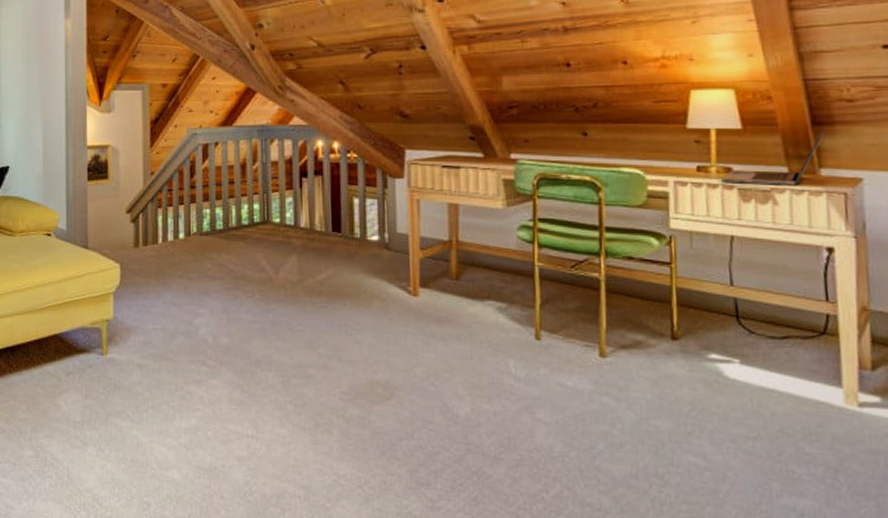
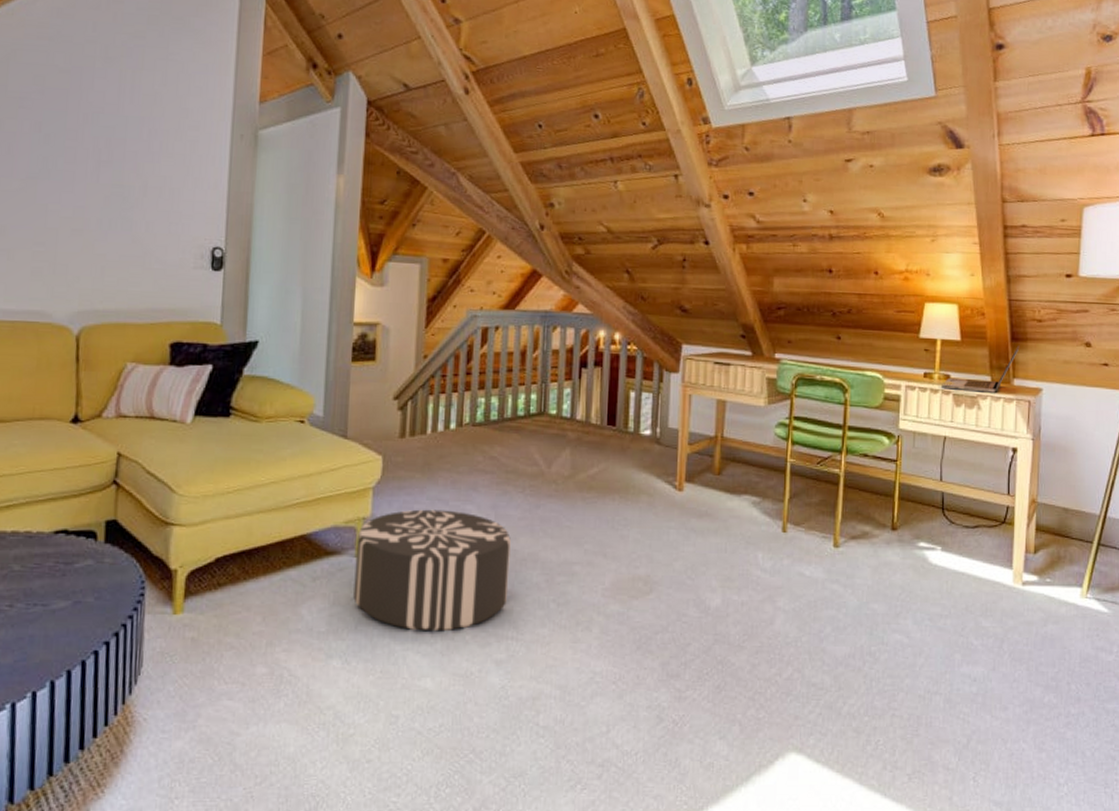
pouf: none [102,312,245,427] -> present [353,509,511,632]

